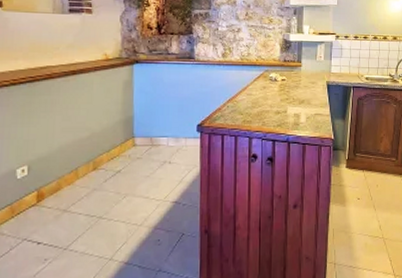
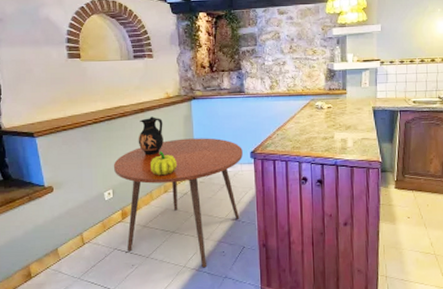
dining table: none [31,107,188,260] -> present [113,138,243,268]
ceramic jug: none [65,80,98,126] -> present [138,117,164,156]
decorative pumpkin: none [79,121,112,150] -> present [151,151,178,176]

